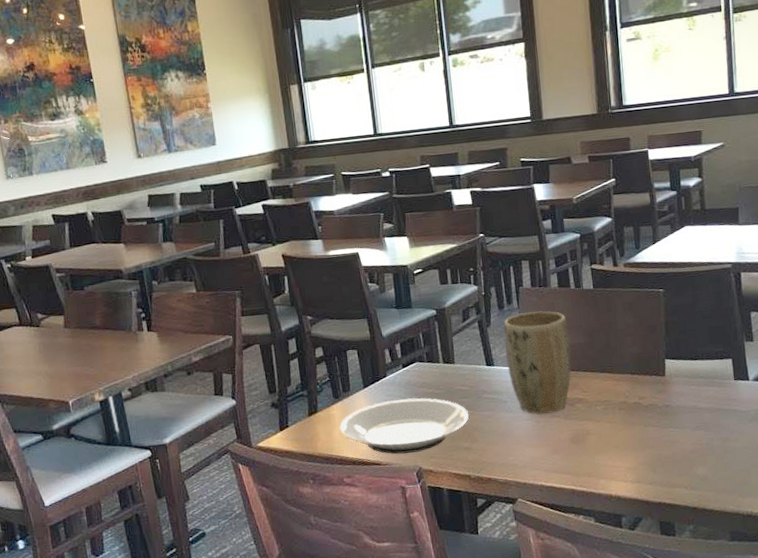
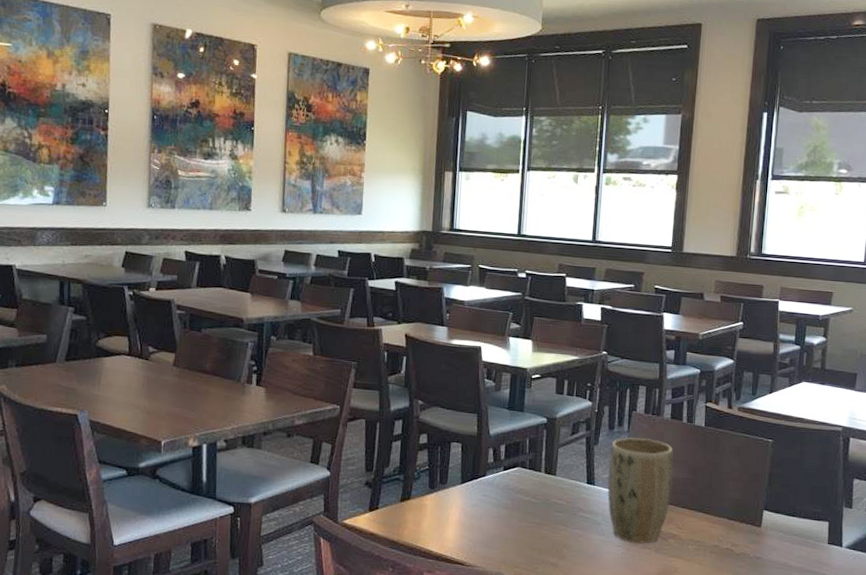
plate: present [340,398,470,454] -> none [429,500,561,560]

